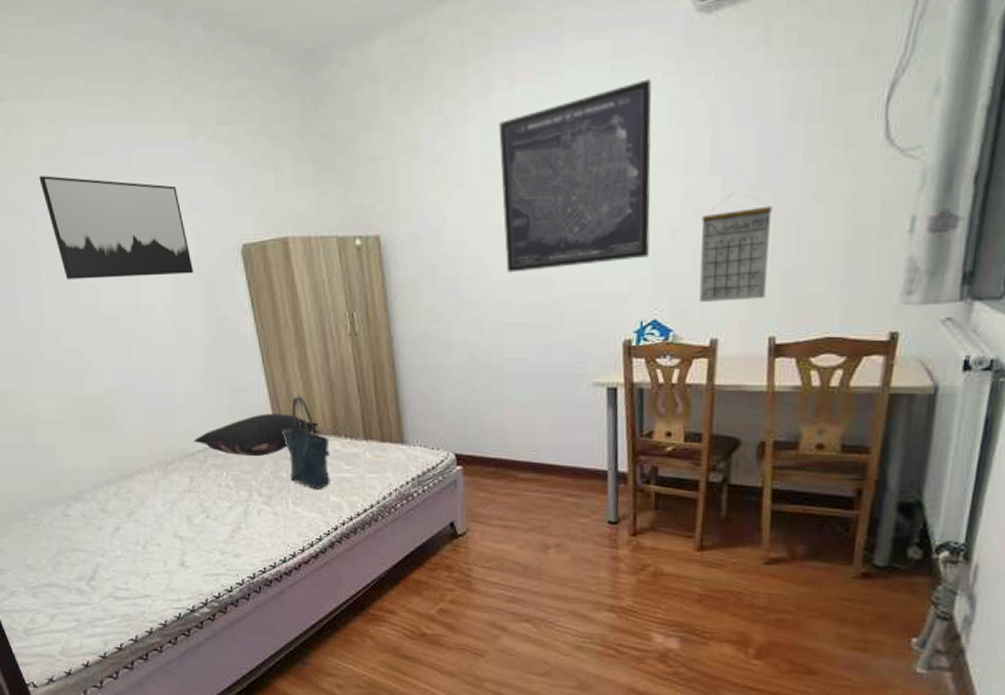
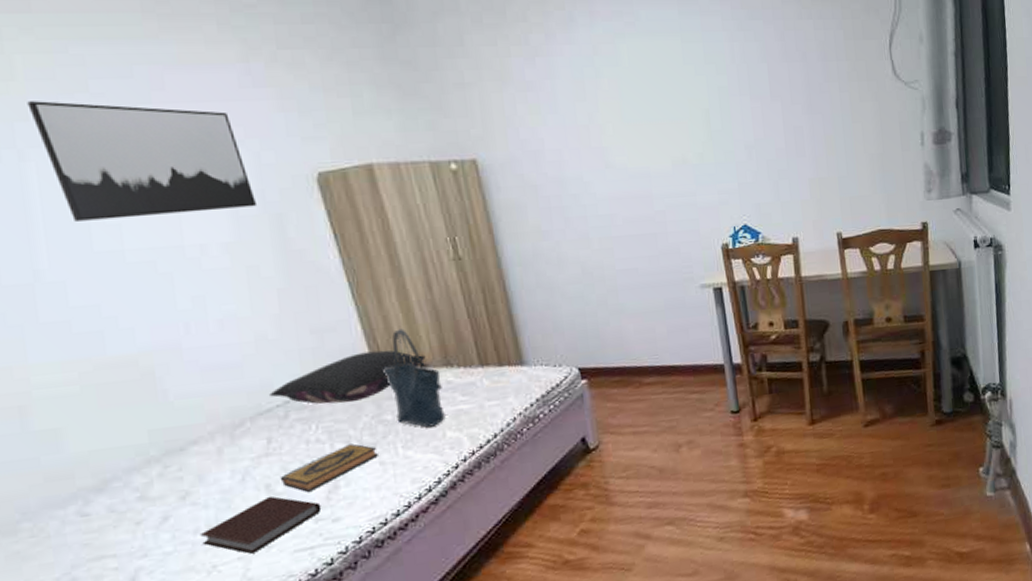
notebook: none [139,525,227,570] -> present [199,496,322,554]
hardback book: none [198,493,273,528] -> present [281,443,378,492]
wall art: present [499,79,652,273] -> none [585,22,732,190]
calendar: present [699,194,773,302] -> none [770,117,829,207]

